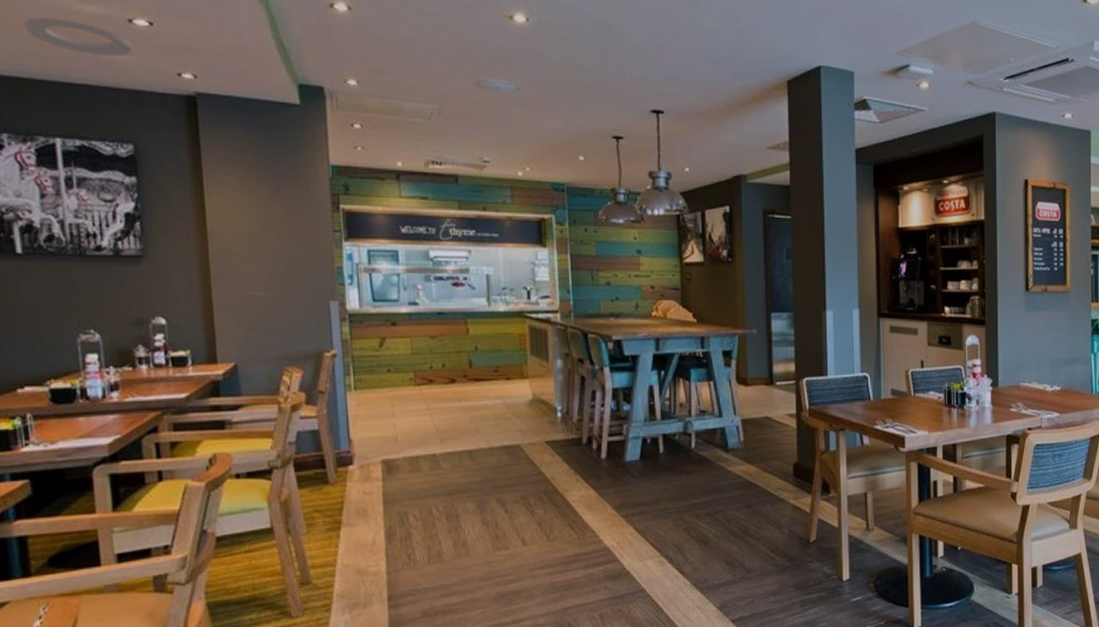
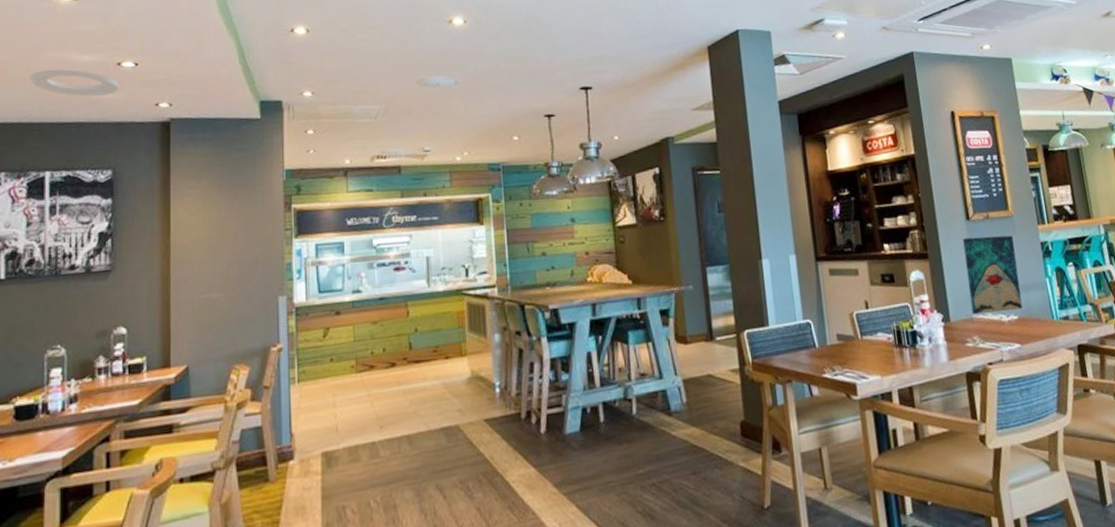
wall art: none [1019,308,1067,383] -> present [963,235,1022,315]

